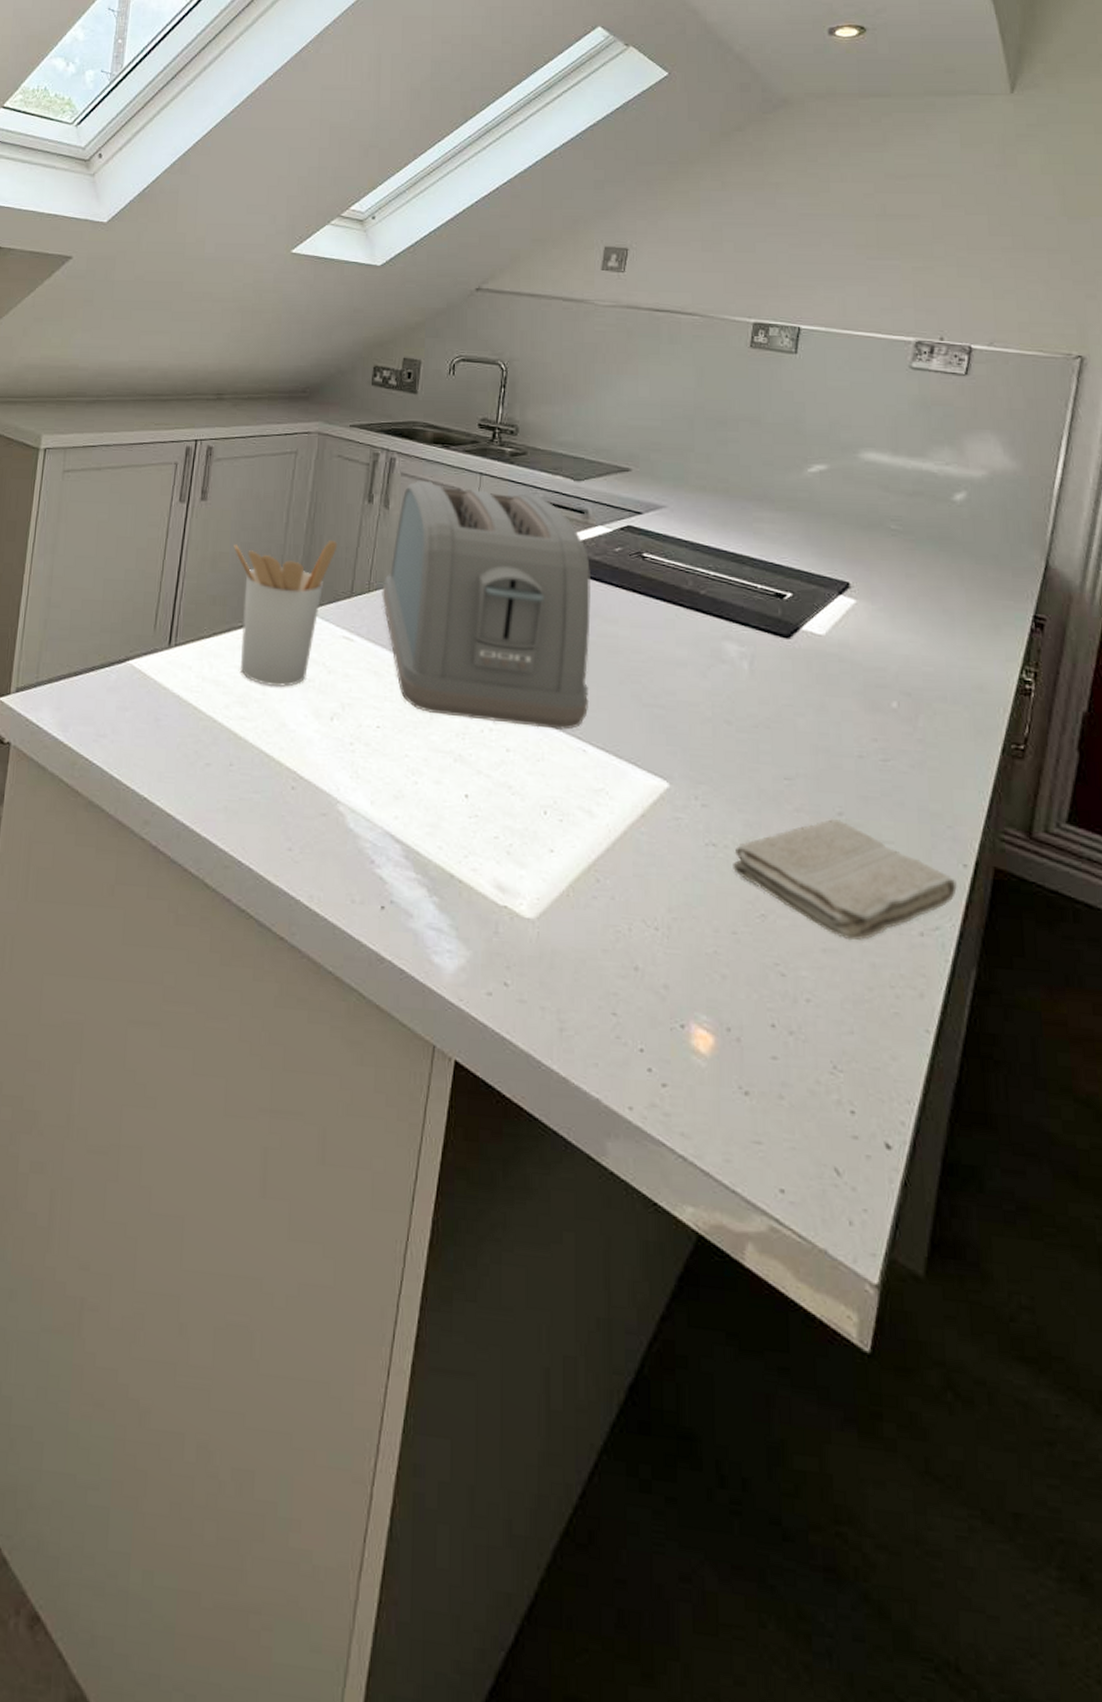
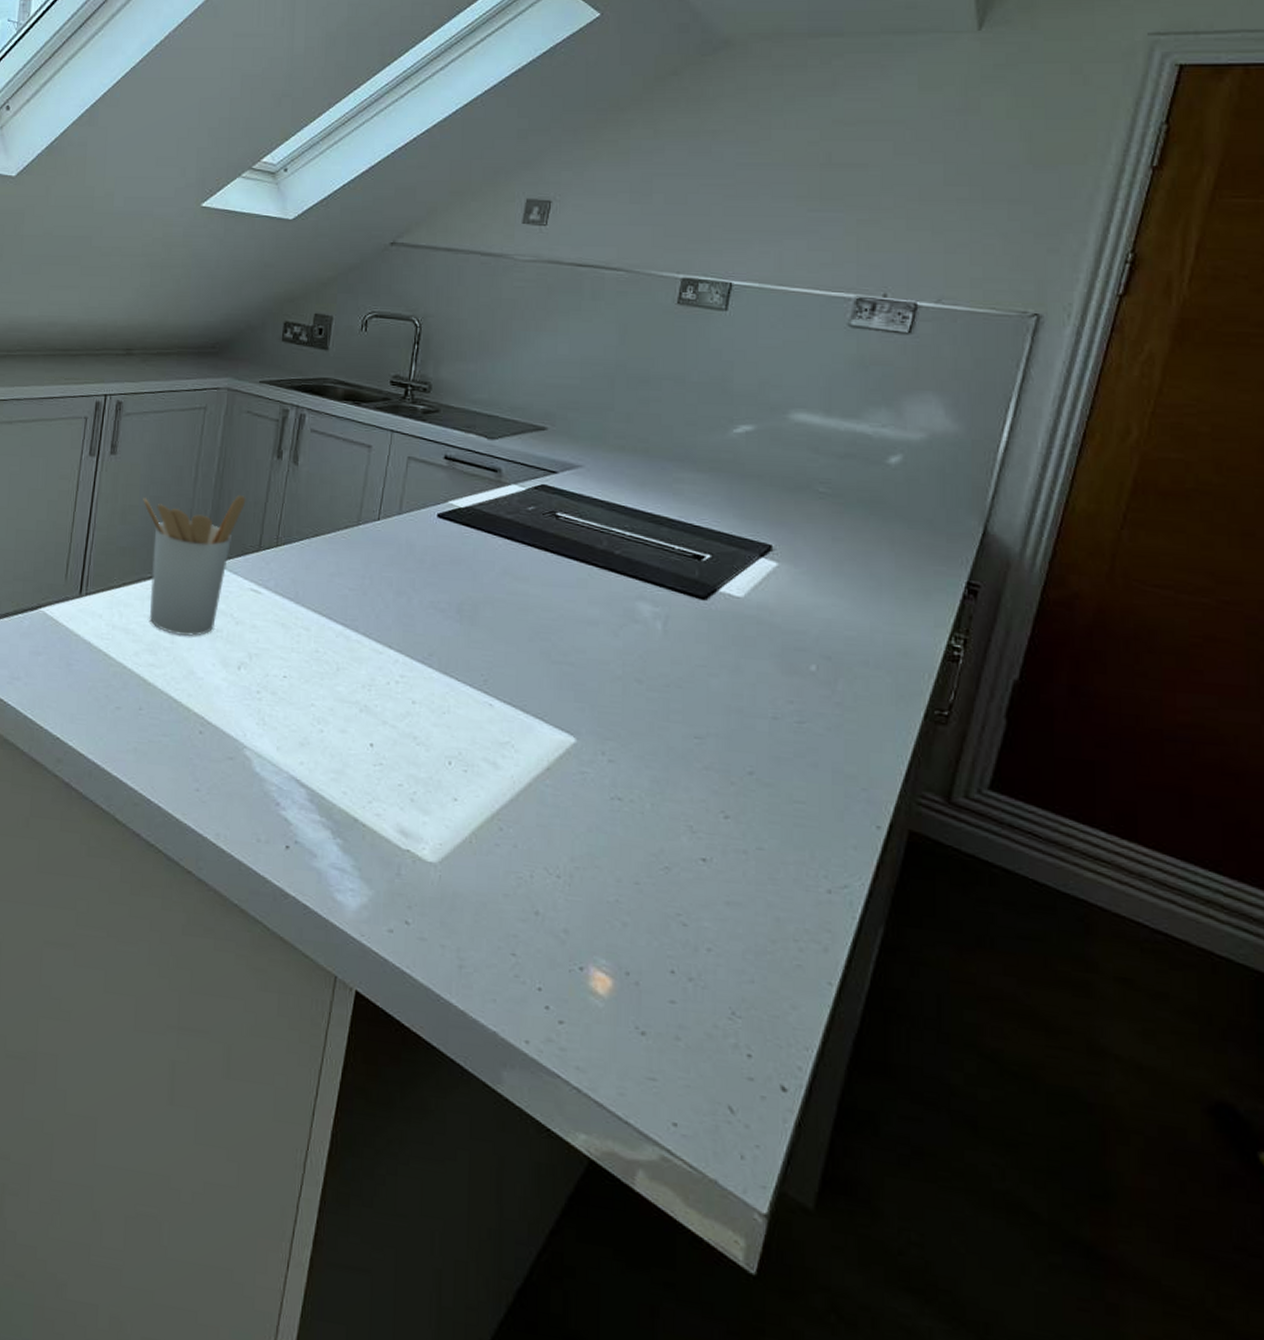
toaster: present [382,480,591,730] -> none [290,436,502,684]
washcloth: present [733,818,958,941] -> none [638,777,870,895]

